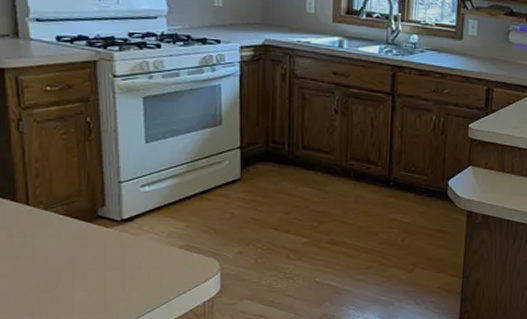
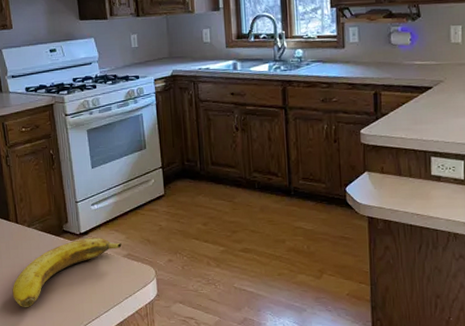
banana: none [12,225,179,310] -> present [12,238,122,308]

